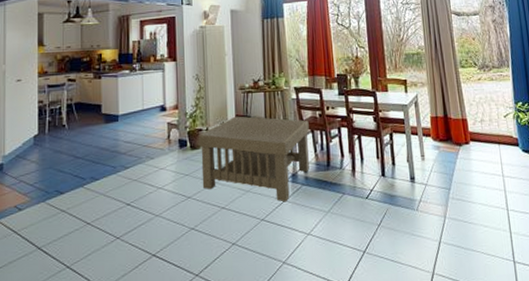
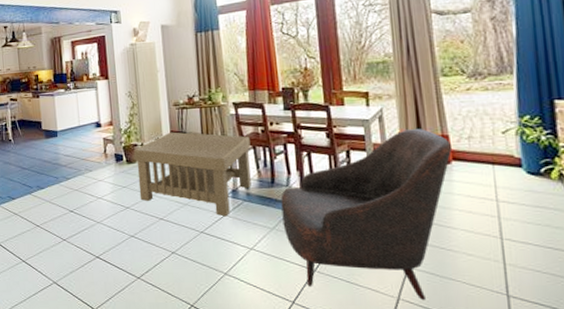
armchair: none [335,113,470,273] -> present [281,129,453,300]

